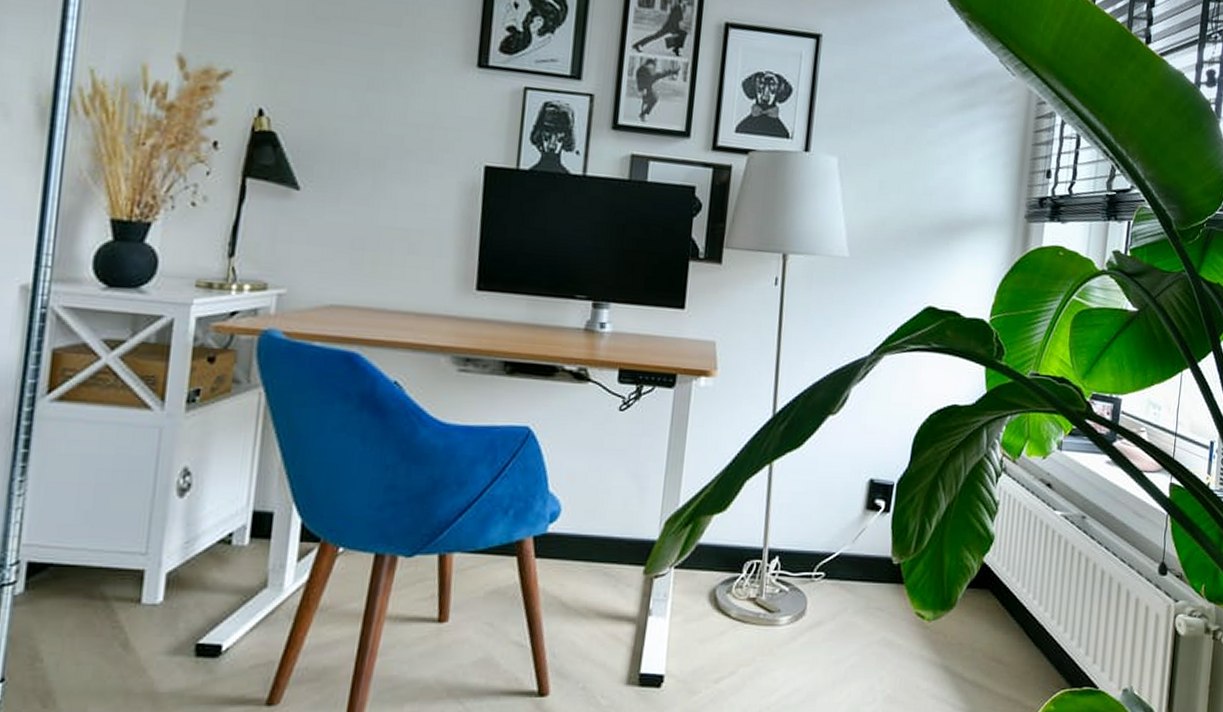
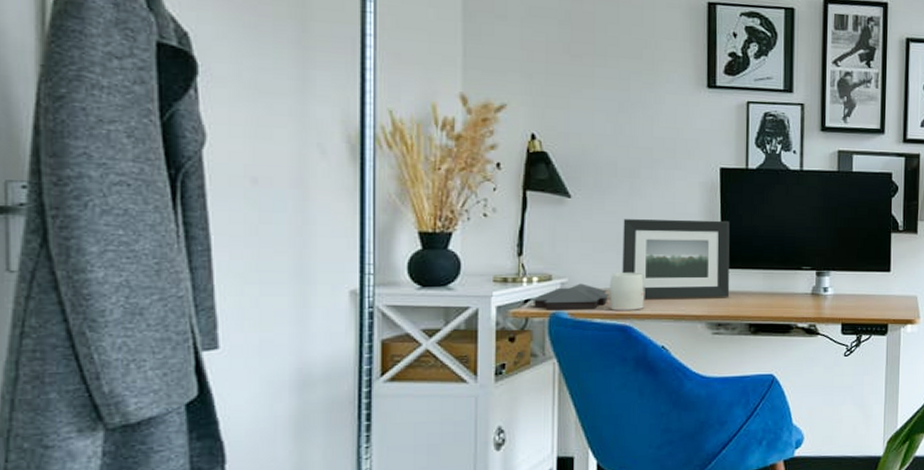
papers: none [241,296,337,329] -> present [532,283,610,311]
mug: none [335,286,382,335] -> present [609,272,645,310]
picture frame: none [354,221,491,327] -> present [622,219,730,300]

